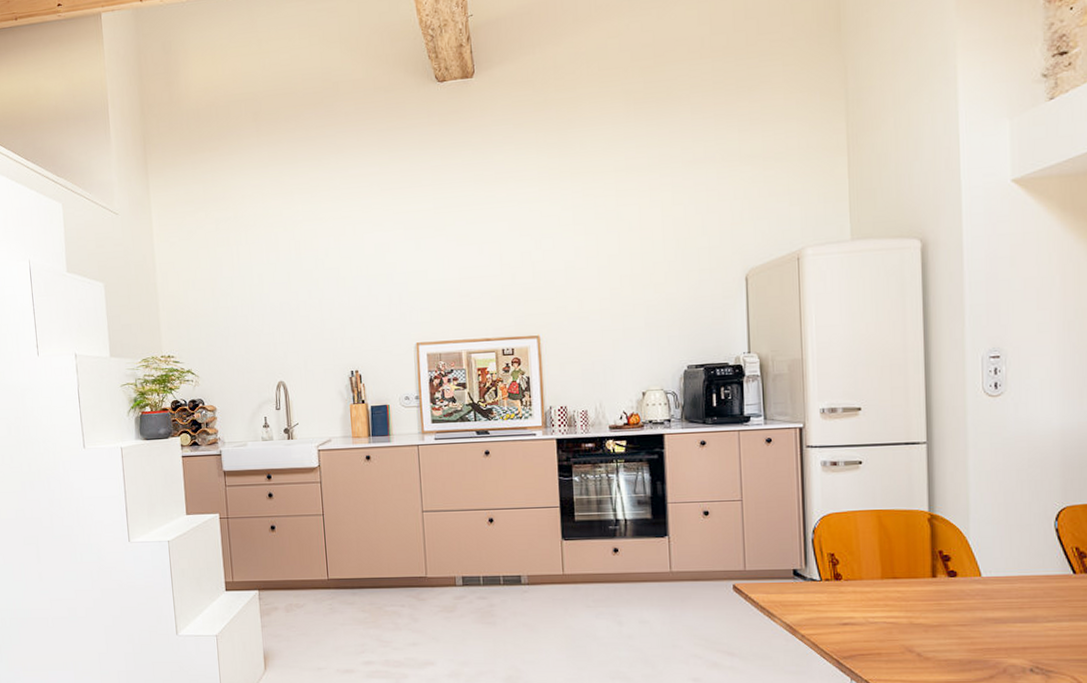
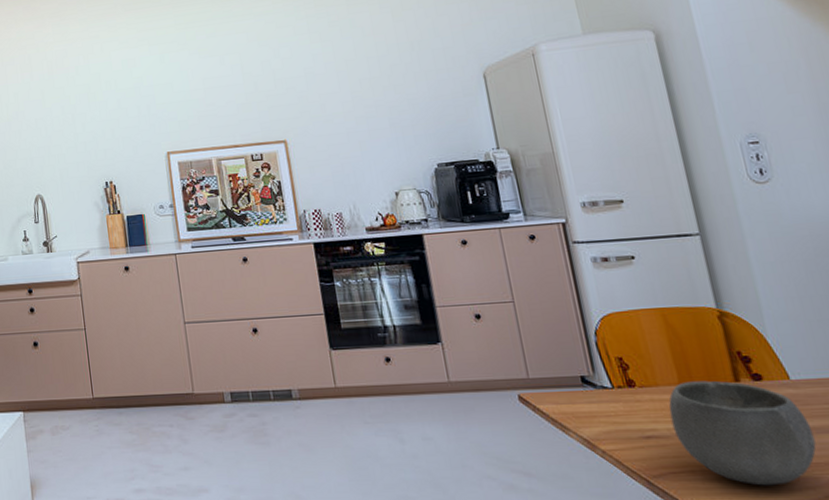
ceramic bowl: none [868,576,992,667] -> present [668,380,816,486]

